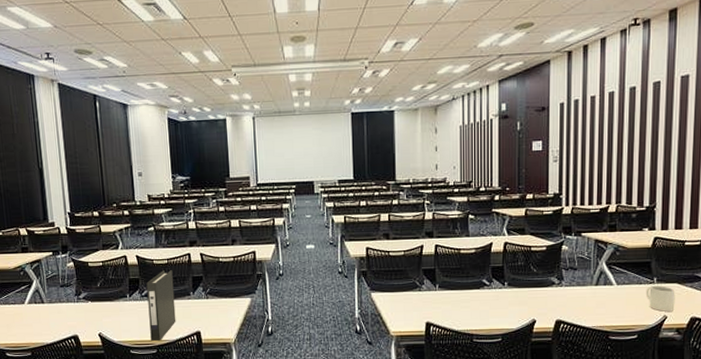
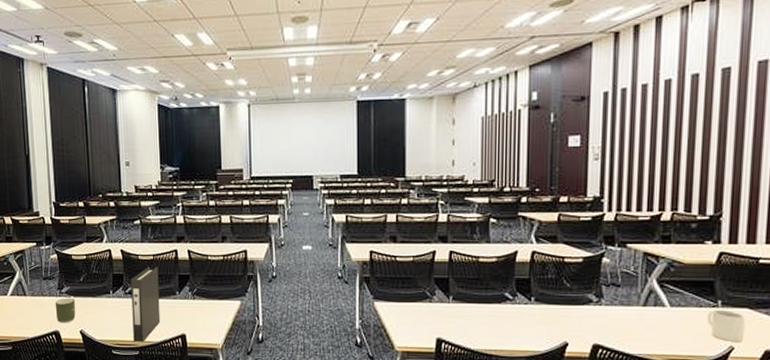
mug: none [73,303,94,327] -> present [55,298,76,323]

